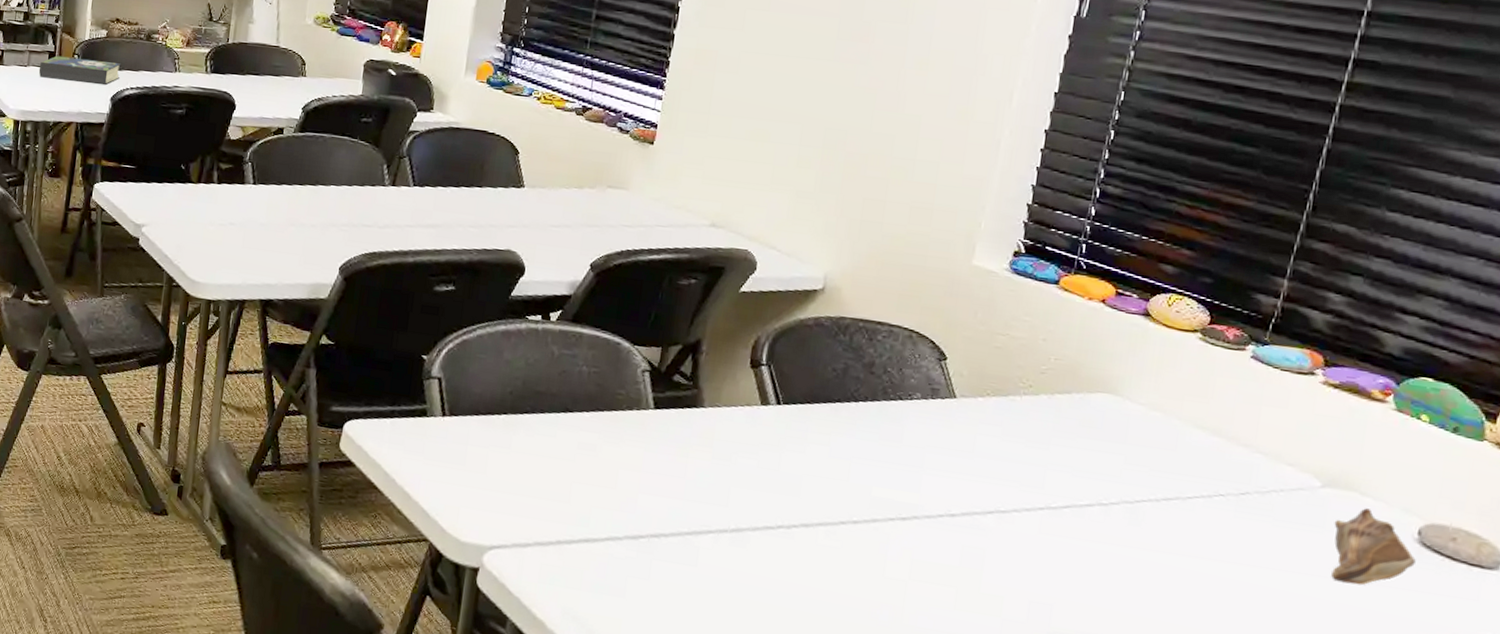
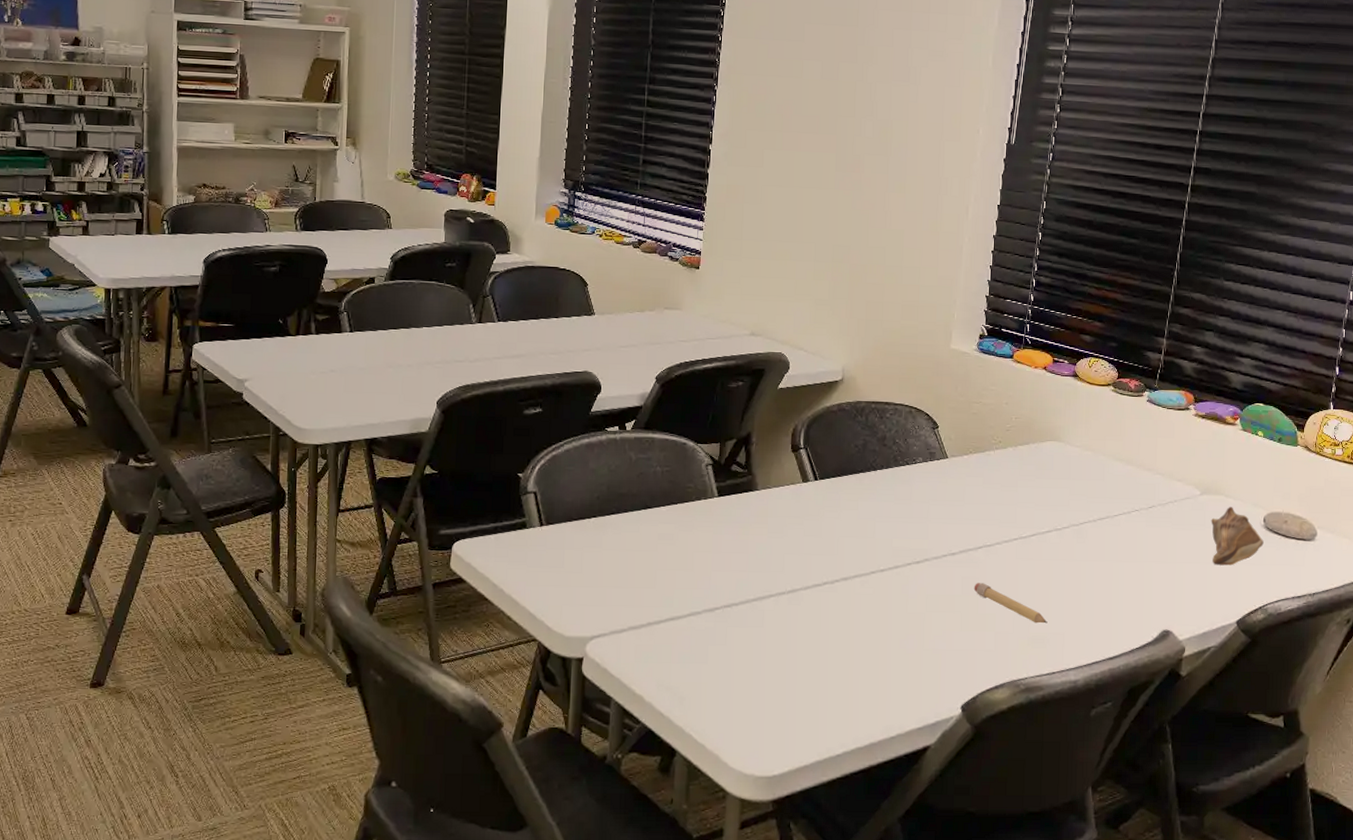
book: present [38,55,121,86] -> none [127,223,212,249]
pencil: none [976,554,1077,619] -> present [974,583,1048,624]

